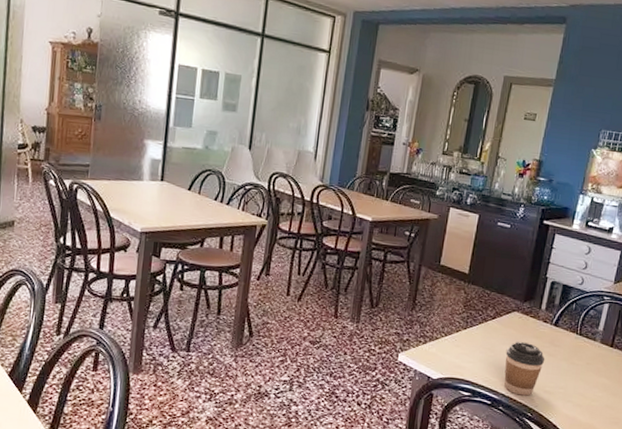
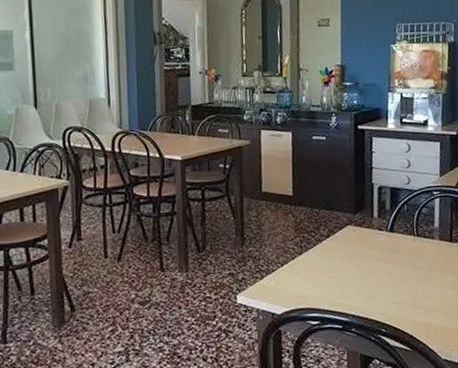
coffee cup: present [504,341,545,396] -> none [347,255,388,313]

